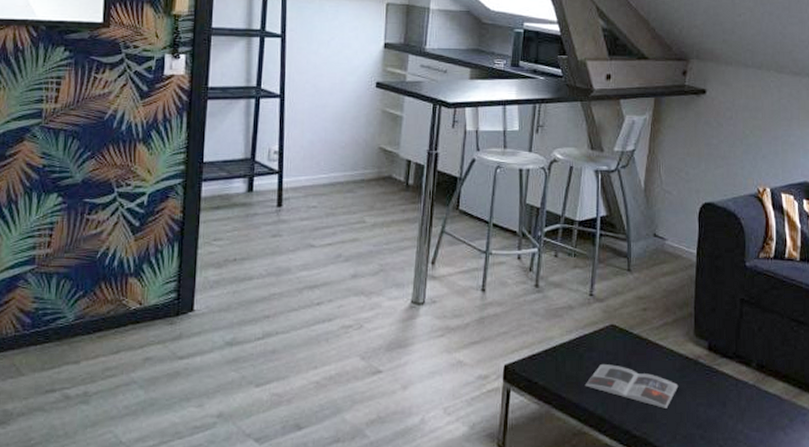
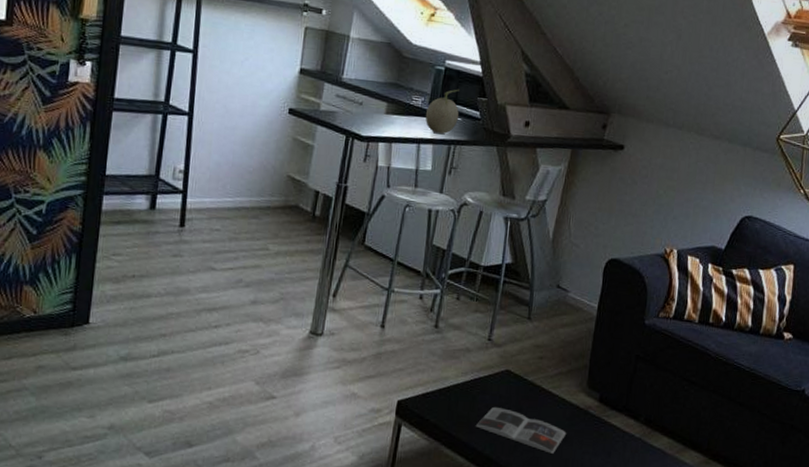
fruit: none [508,49,542,93] -> present [425,89,460,134]

